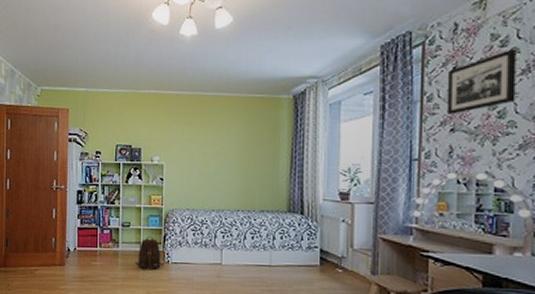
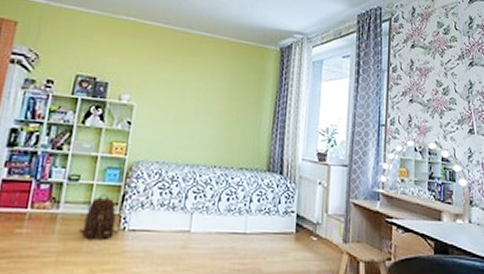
picture frame: present [446,48,517,115] -> none [407,37,455,87]

